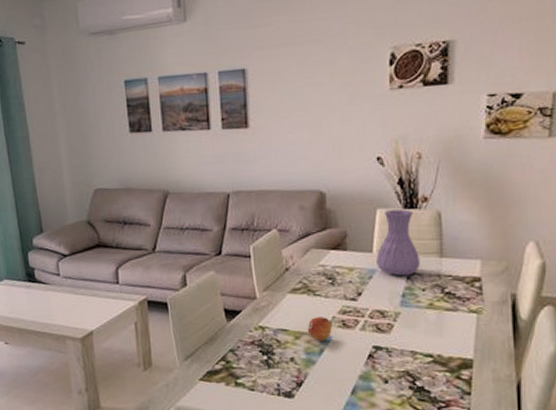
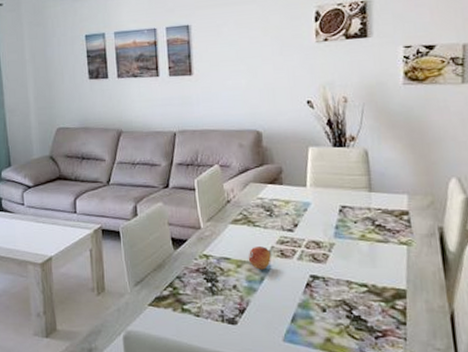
vase: present [376,209,420,276] -> none [310,147,351,209]

